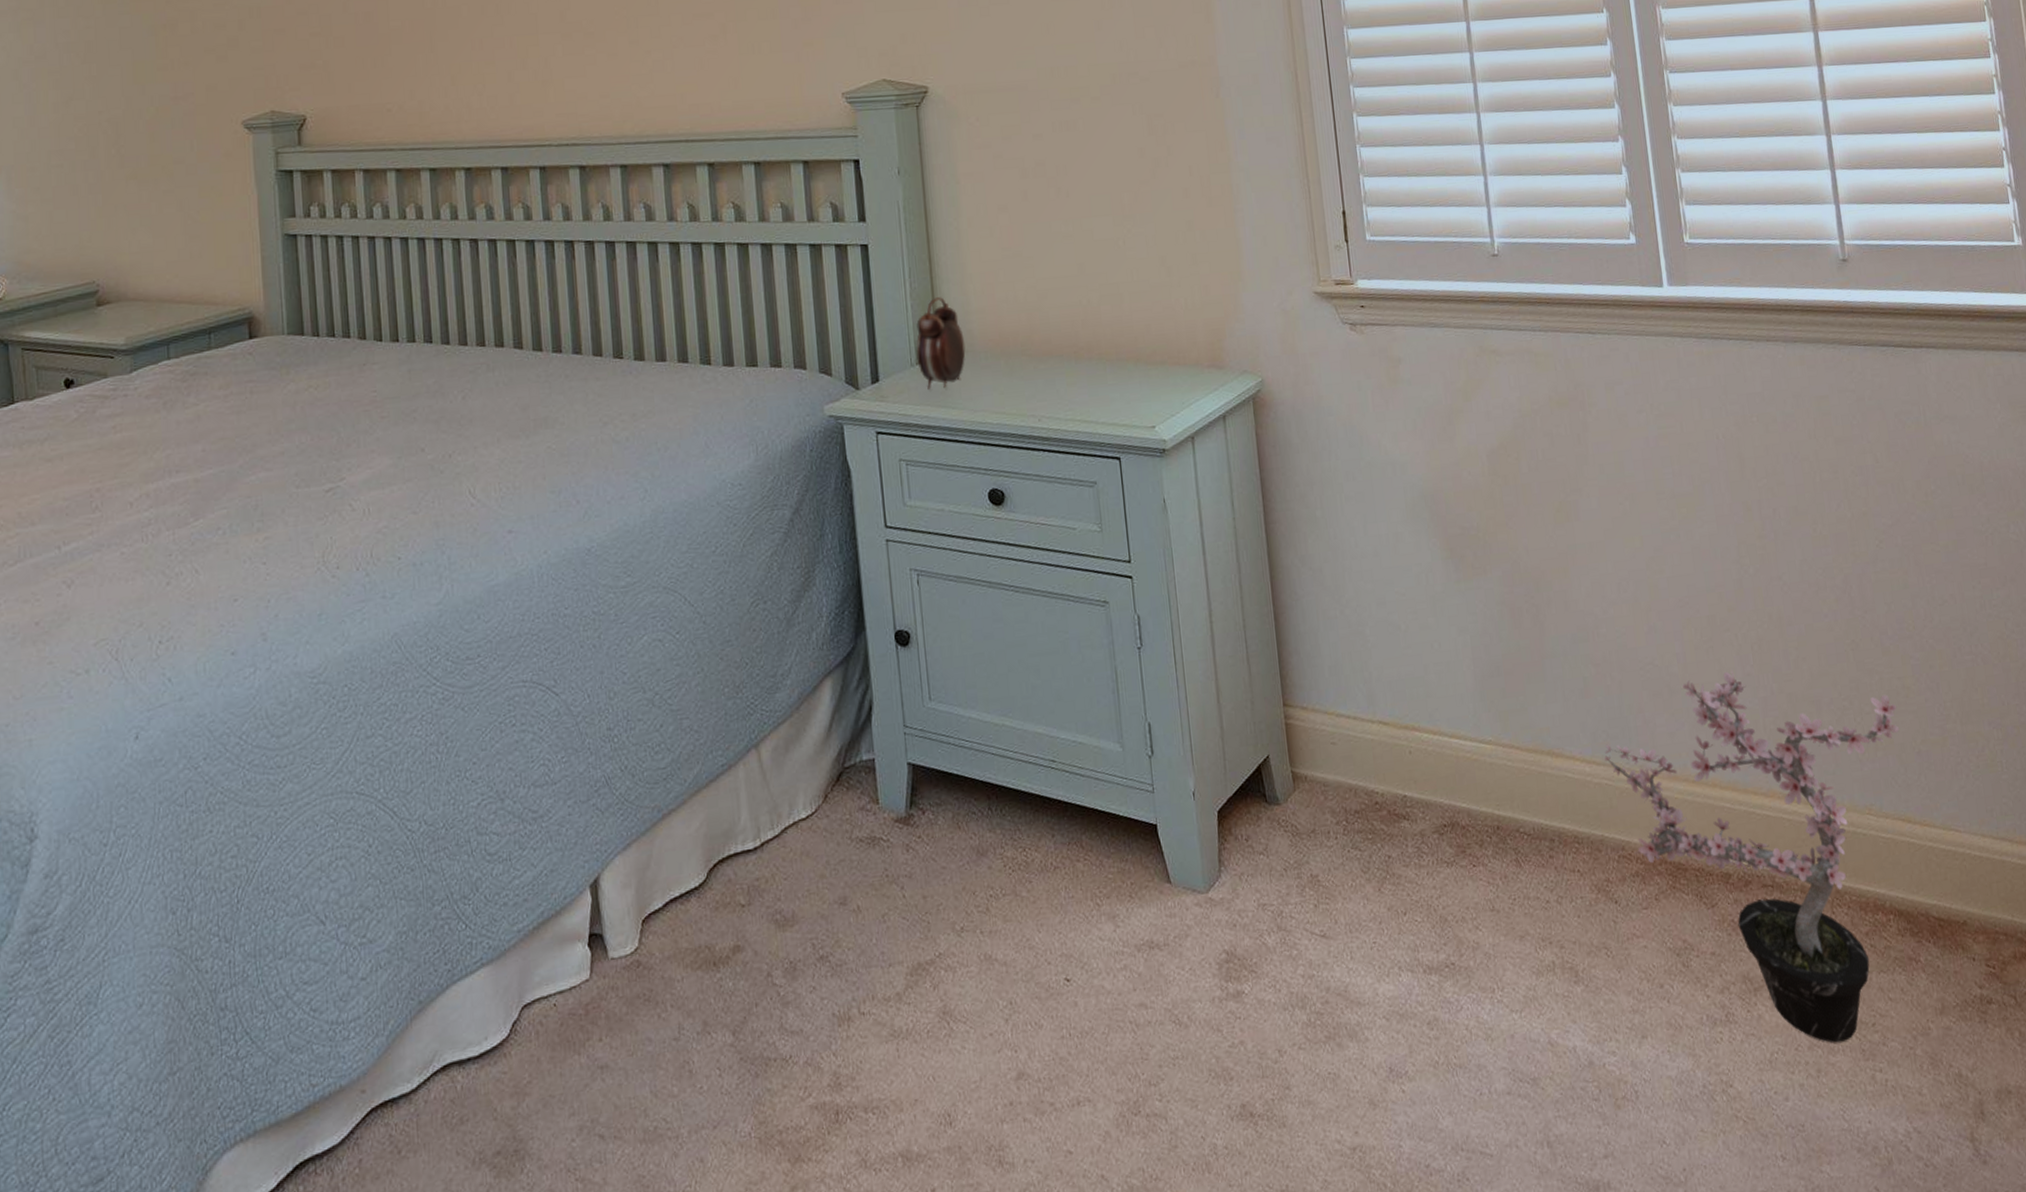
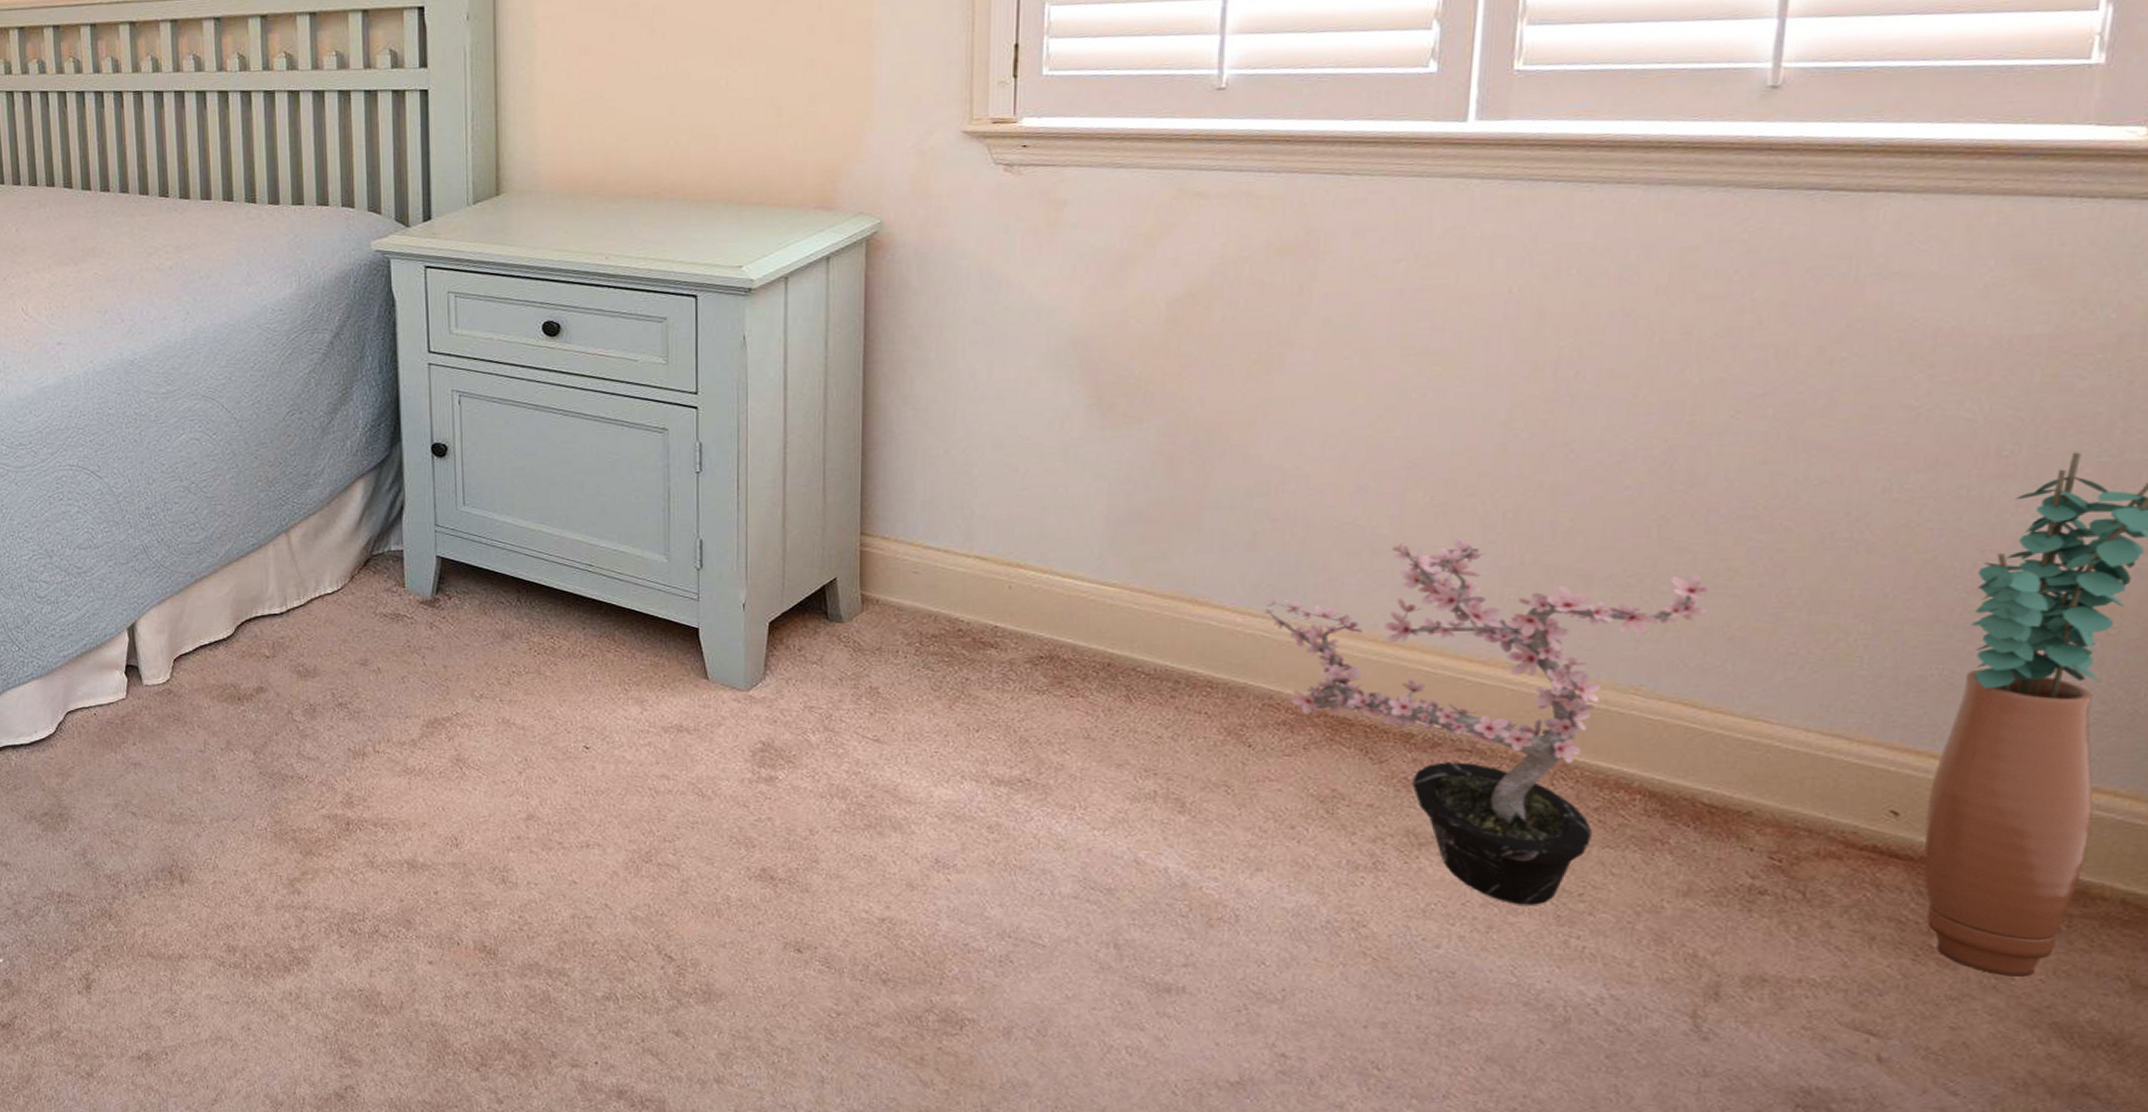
alarm clock: present [916,297,966,390] -> none [474,139,529,228]

